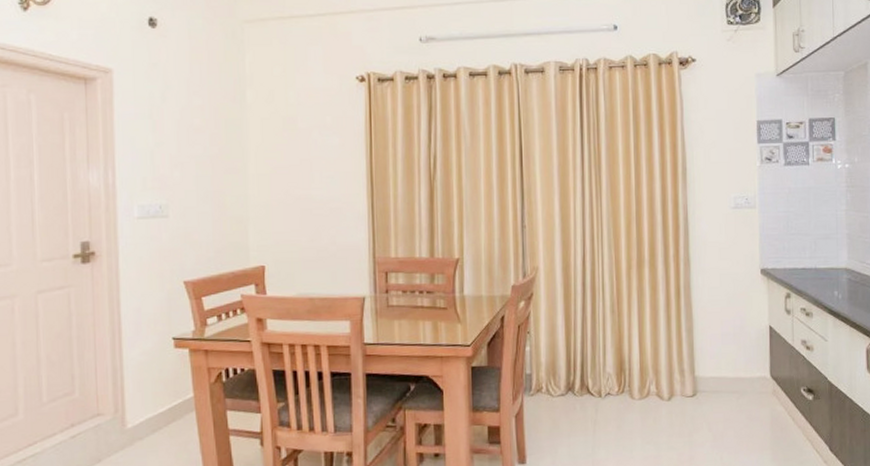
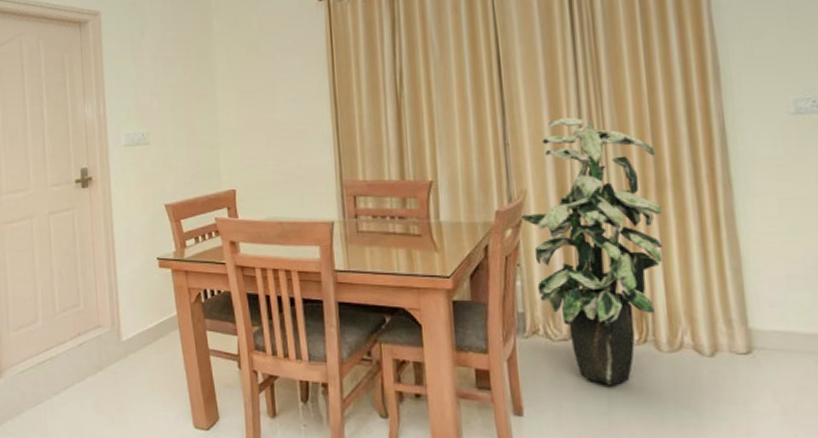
indoor plant: none [532,205,640,430] -> present [520,118,663,385]

